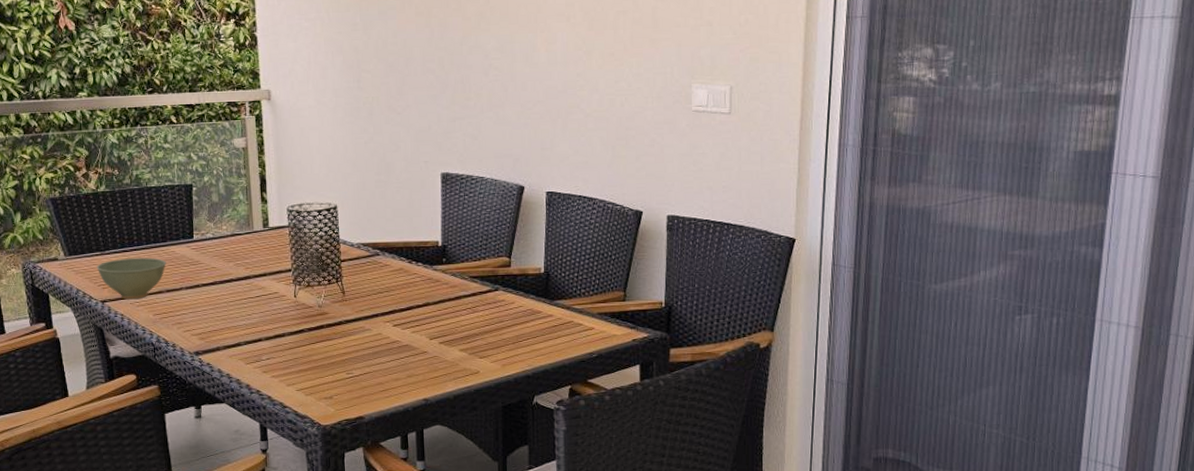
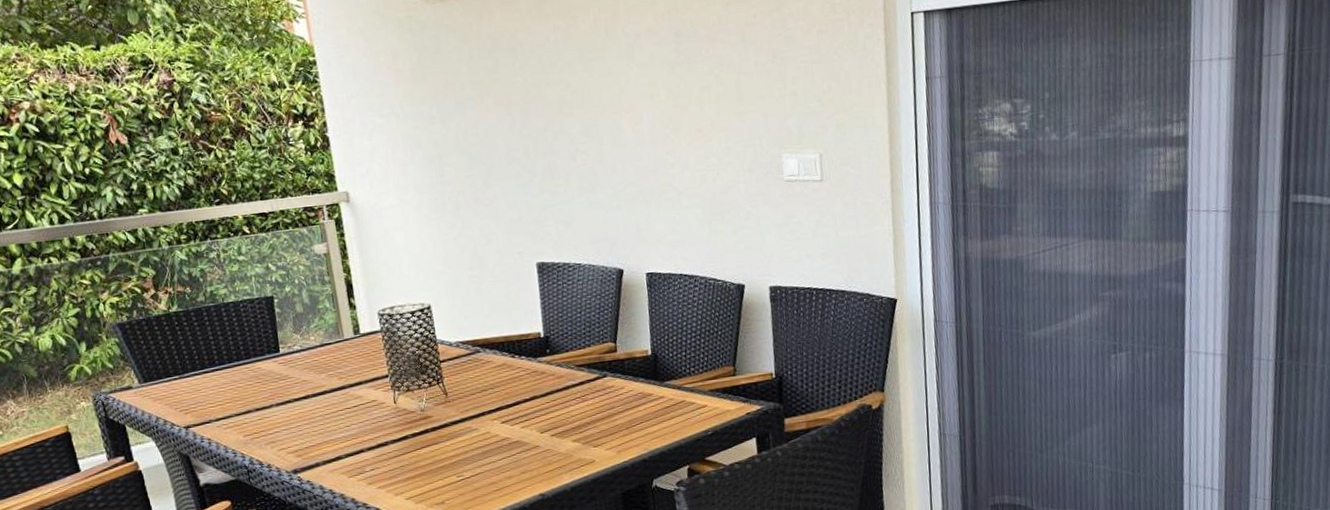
bowl: present [96,257,166,300] -> none [176,376,253,423]

